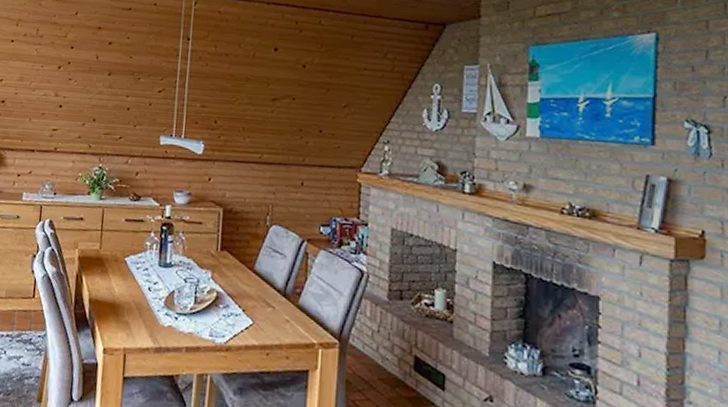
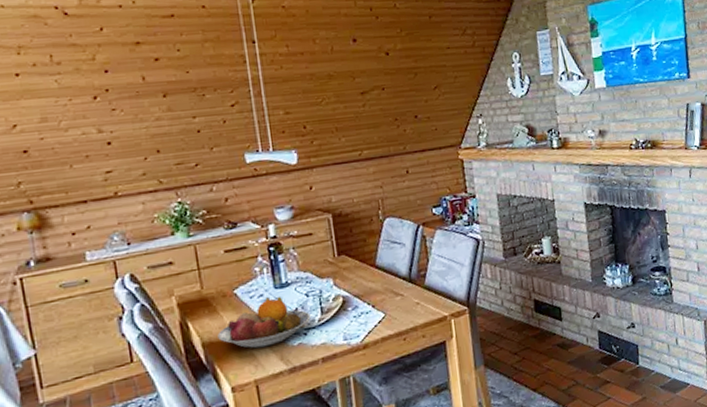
fruit bowl: none [103,271,185,320] -> present [218,296,311,349]

